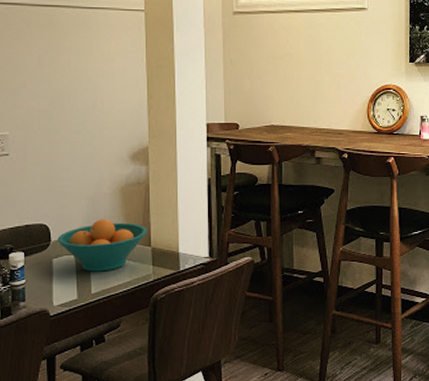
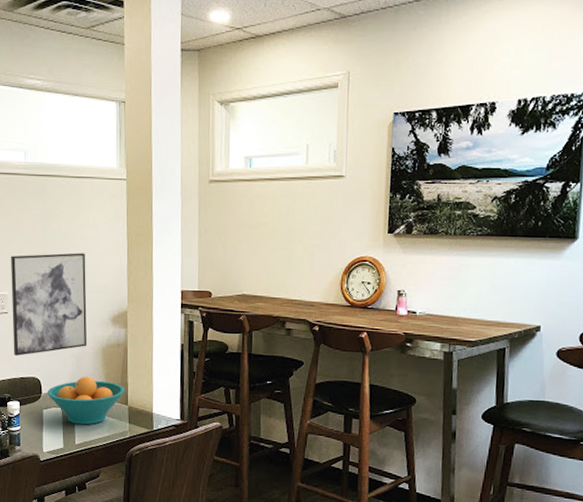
wall art: none [11,87,104,201] -> present [10,253,87,356]

